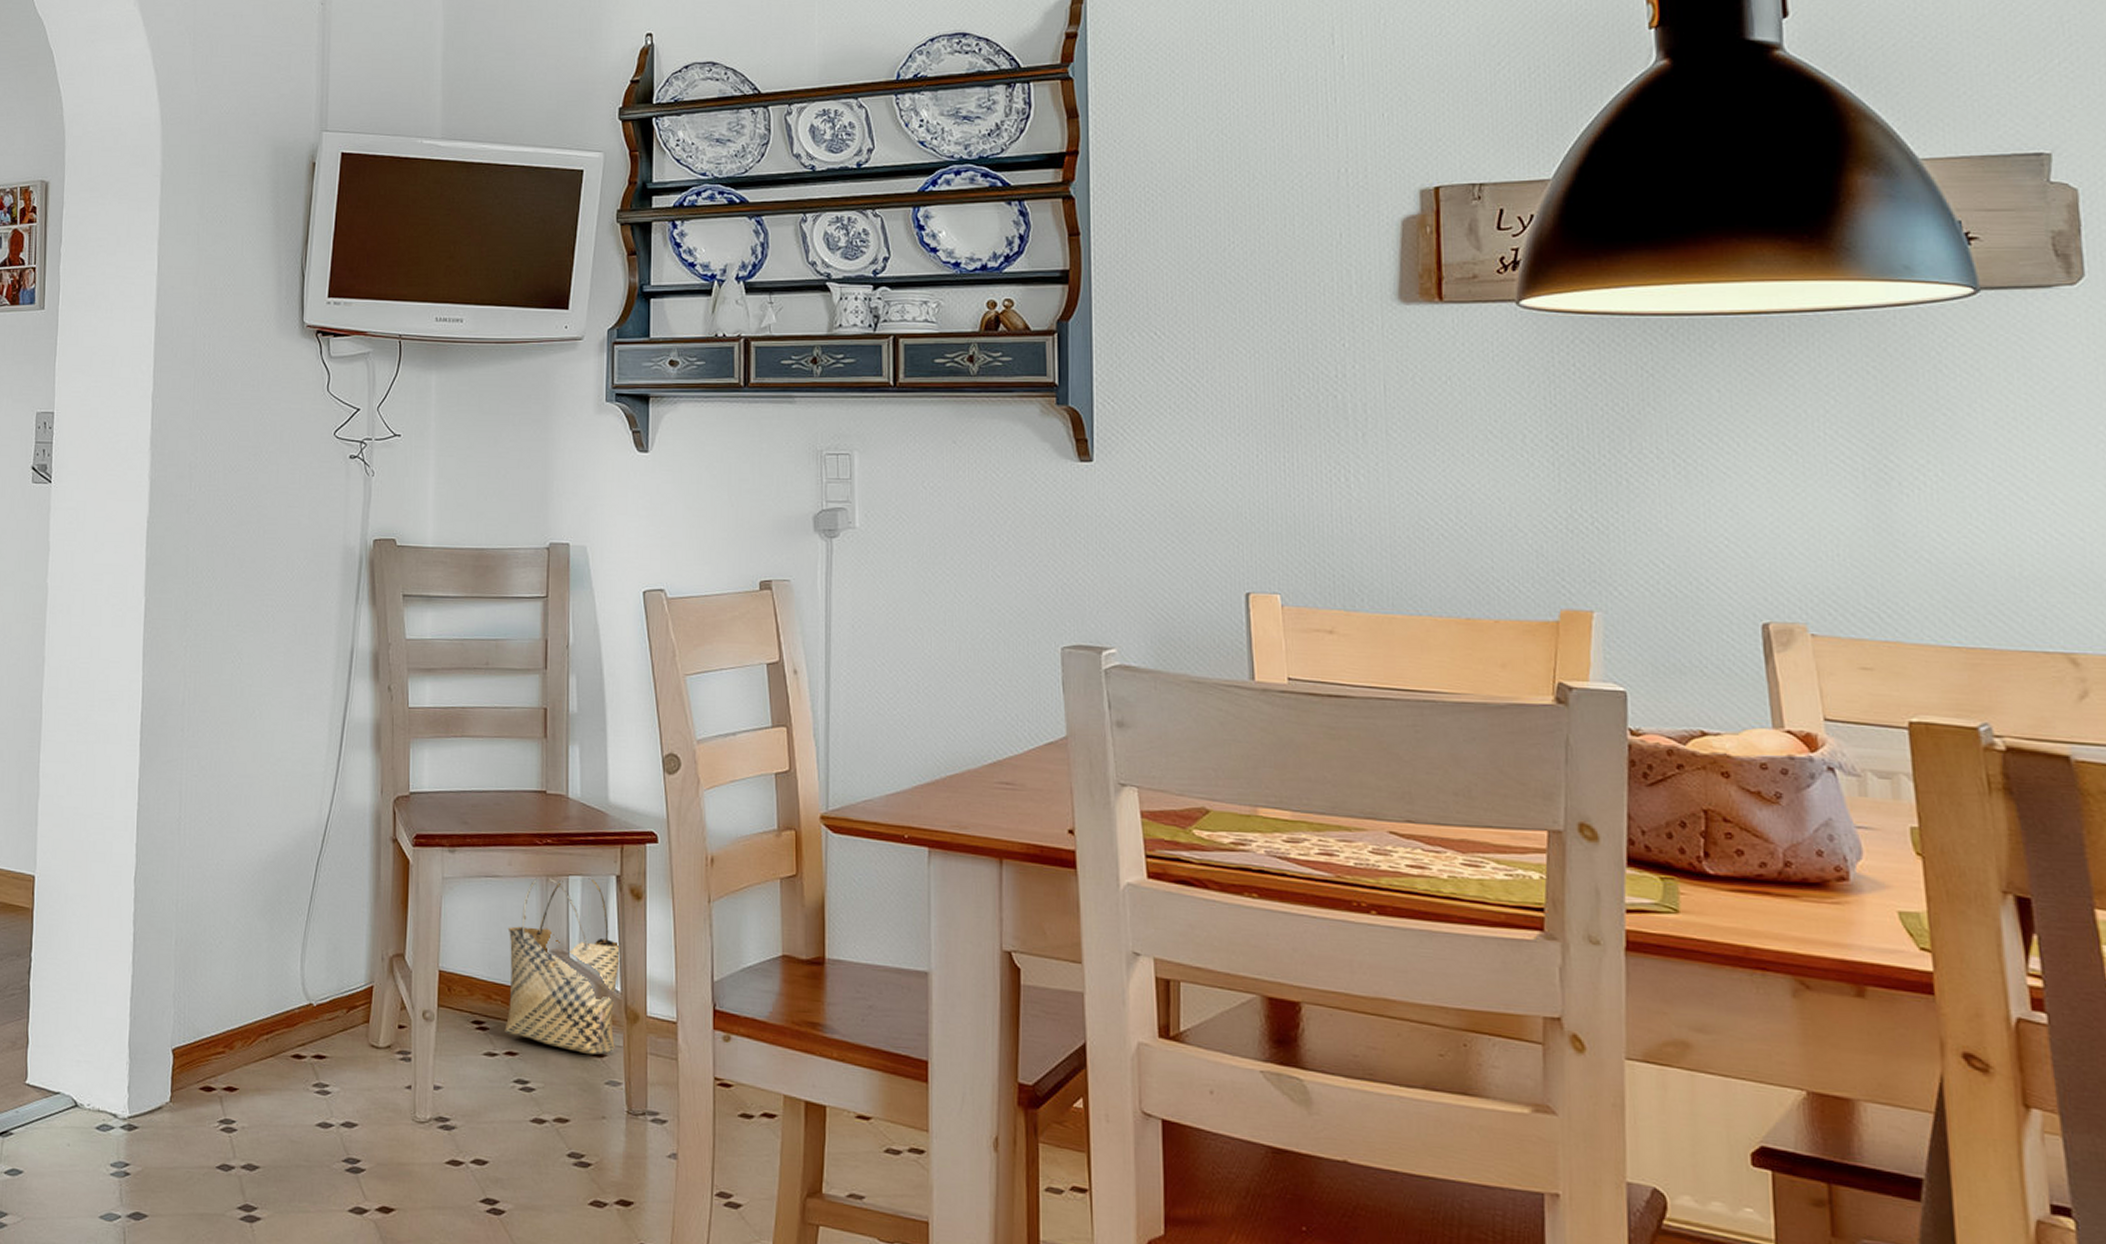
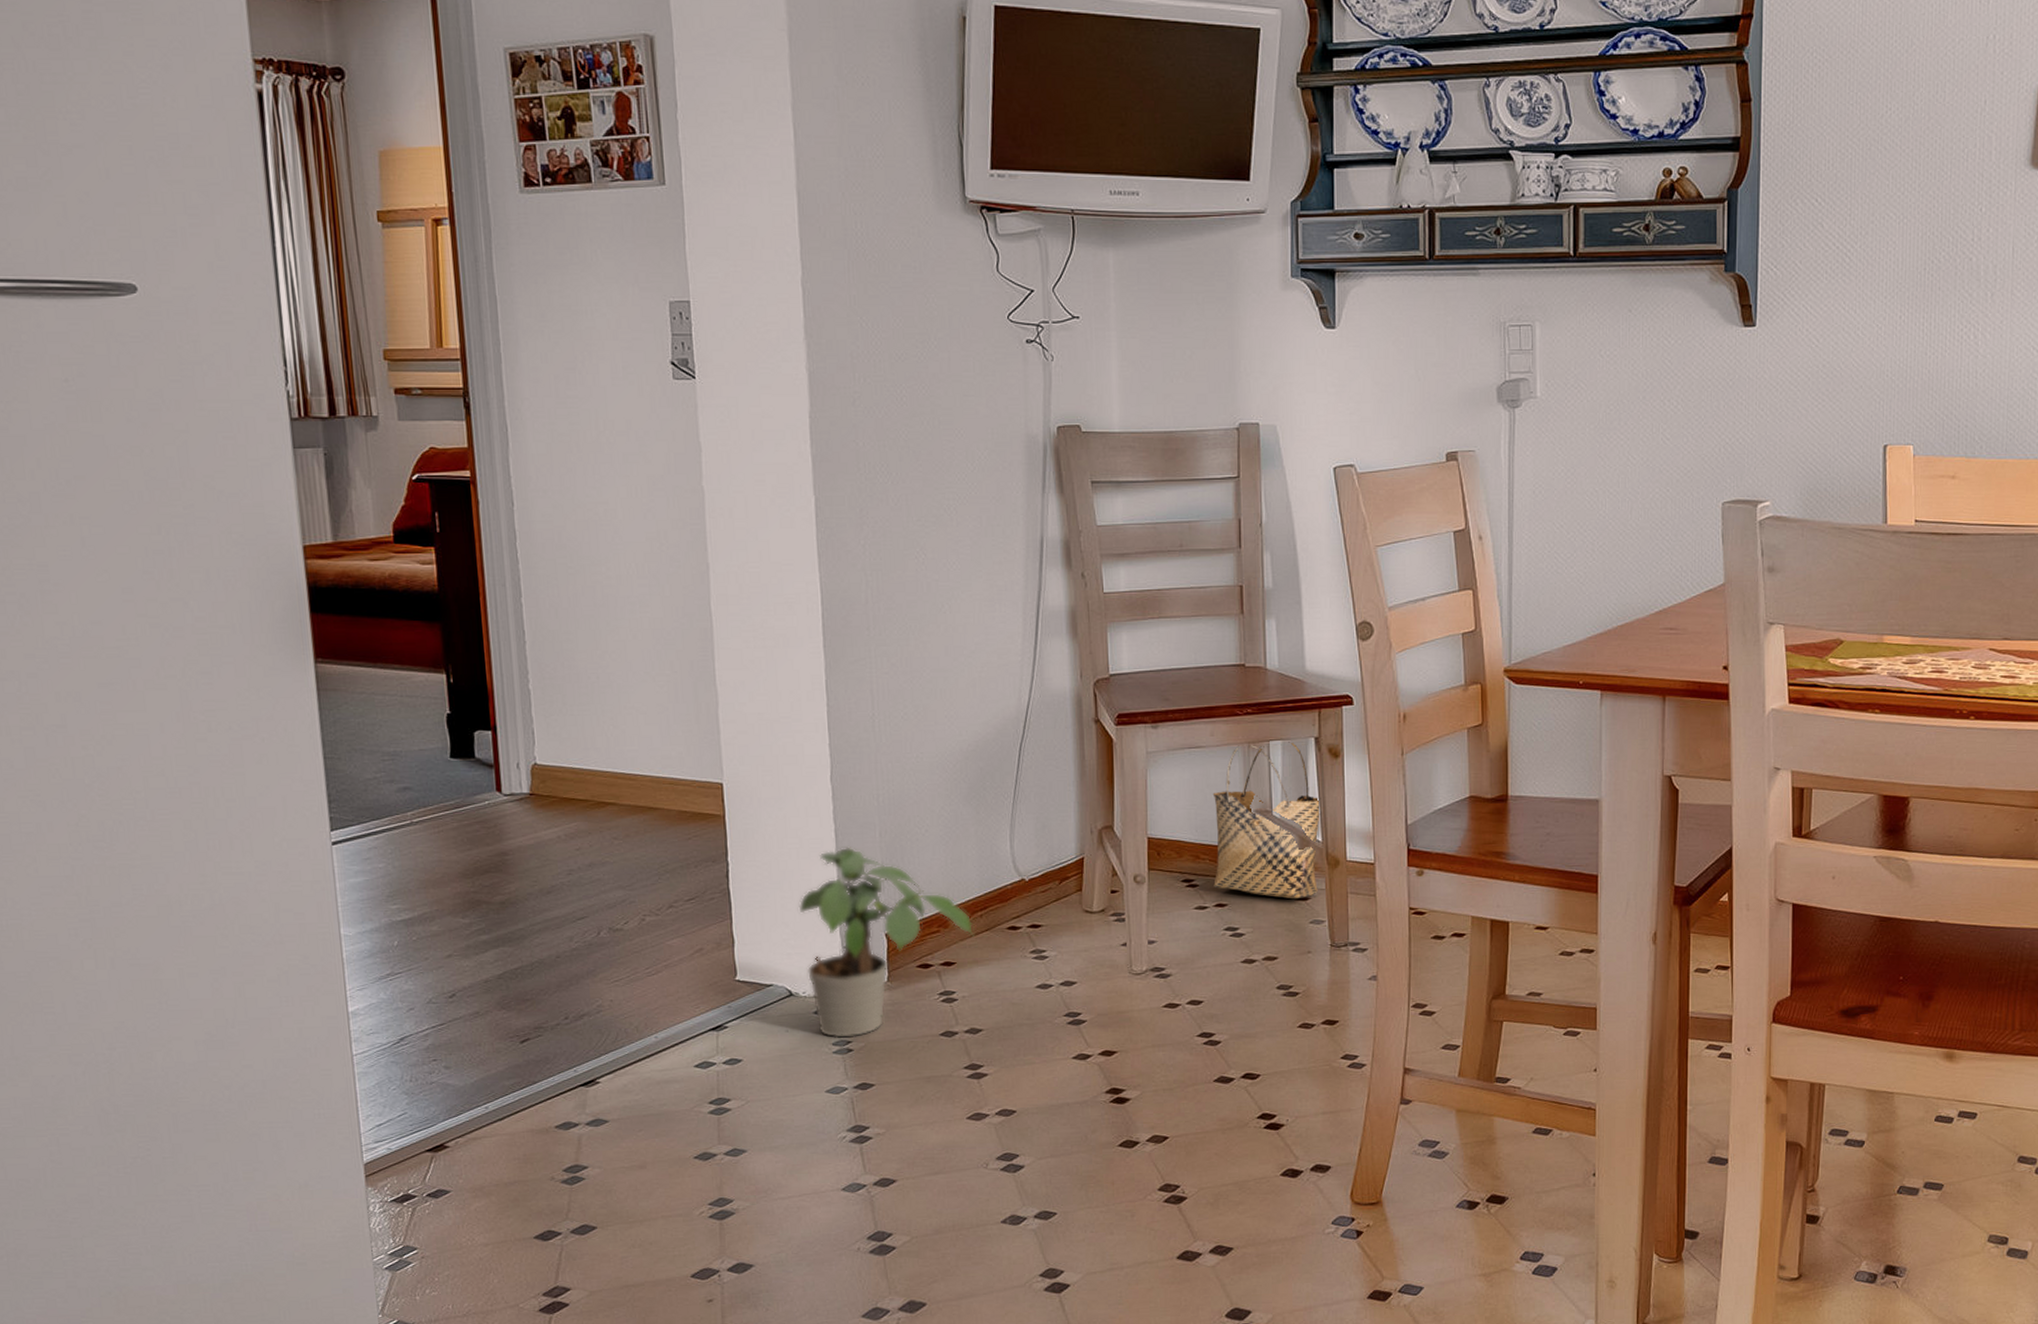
potted plant: none [92,952,259,1160] -> present [798,847,974,1038]

